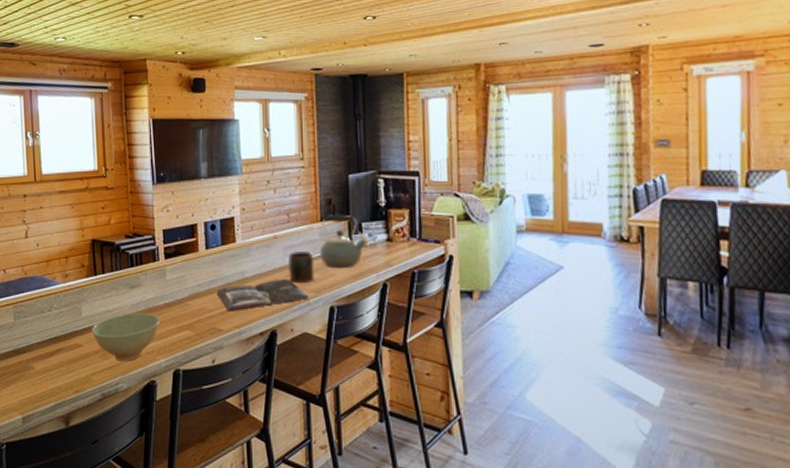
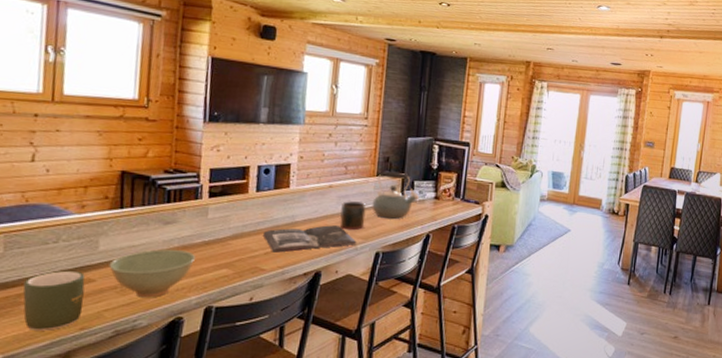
mug: none [30,336,76,393] -> present [23,270,85,331]

